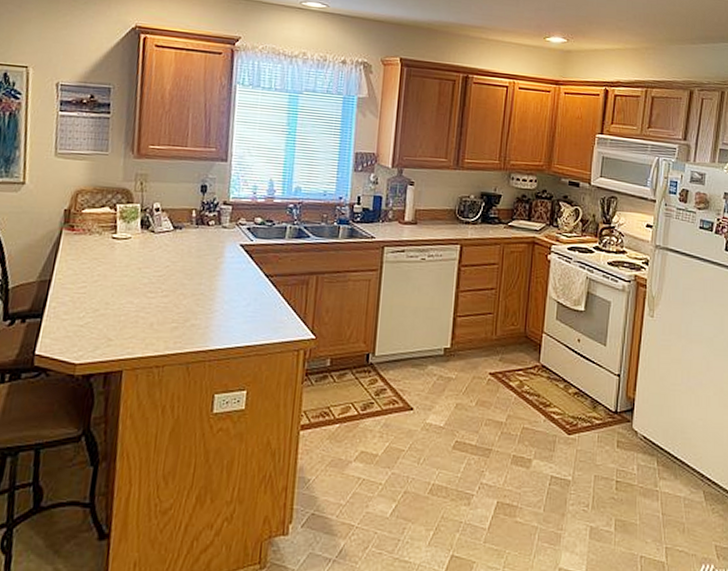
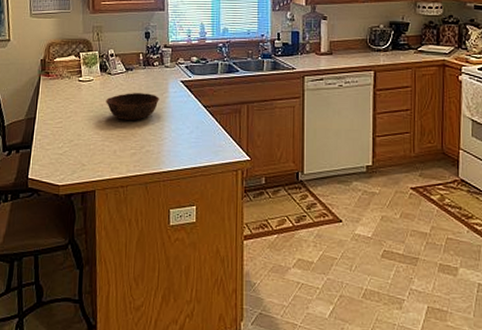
bowl: none [145,255,213,288] -> present [106,93,159,120]

